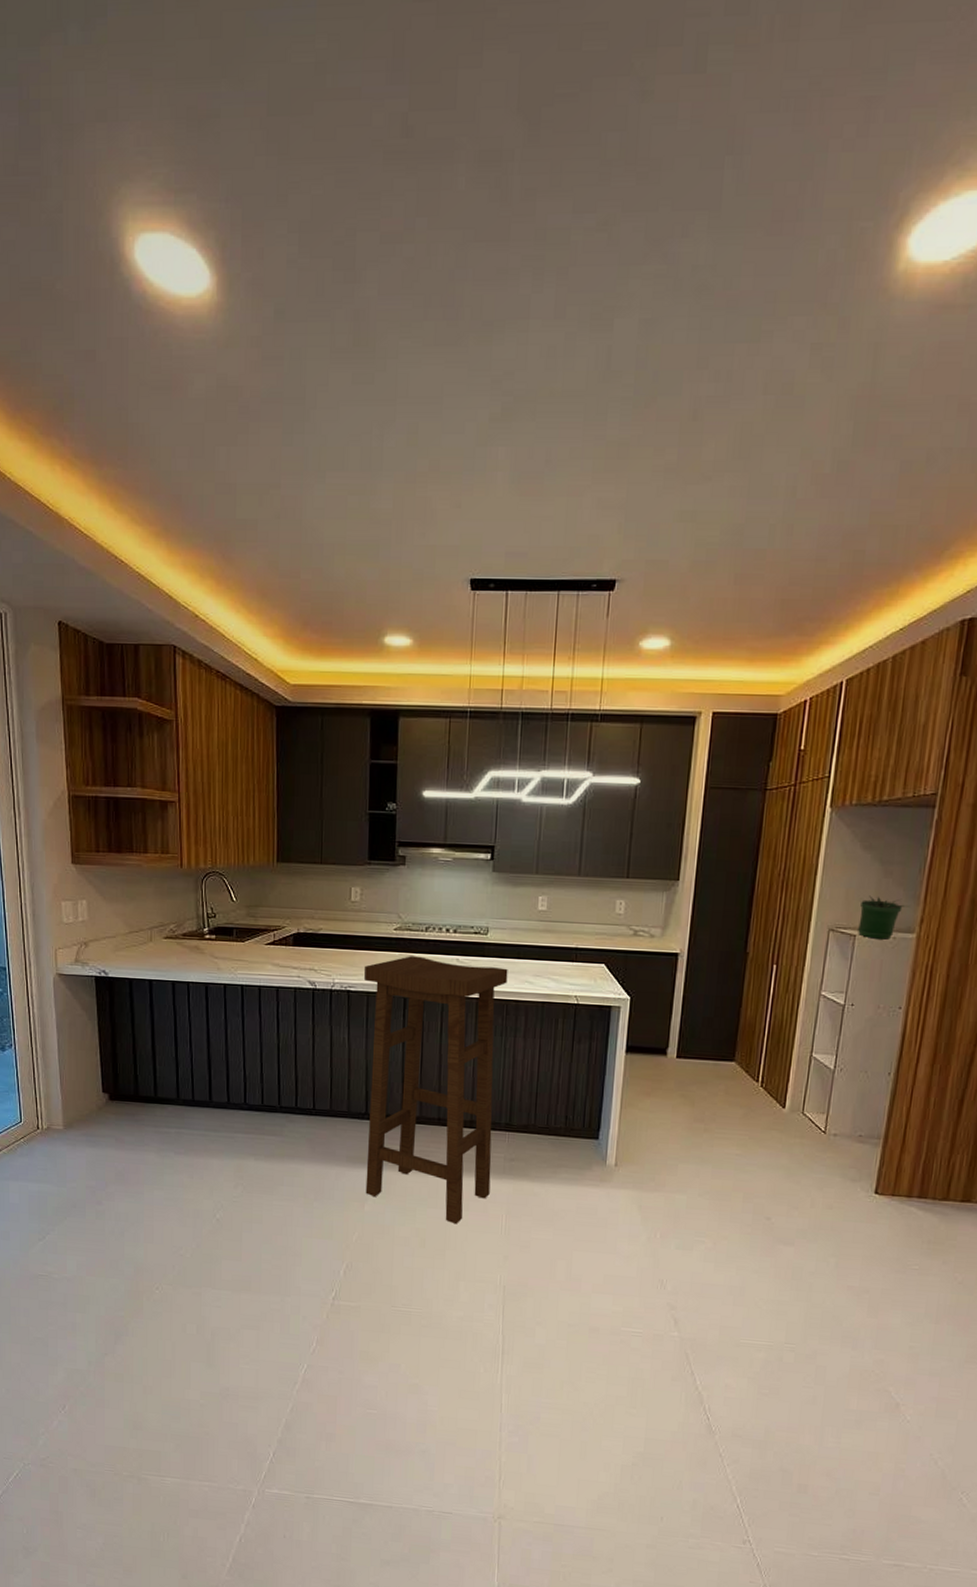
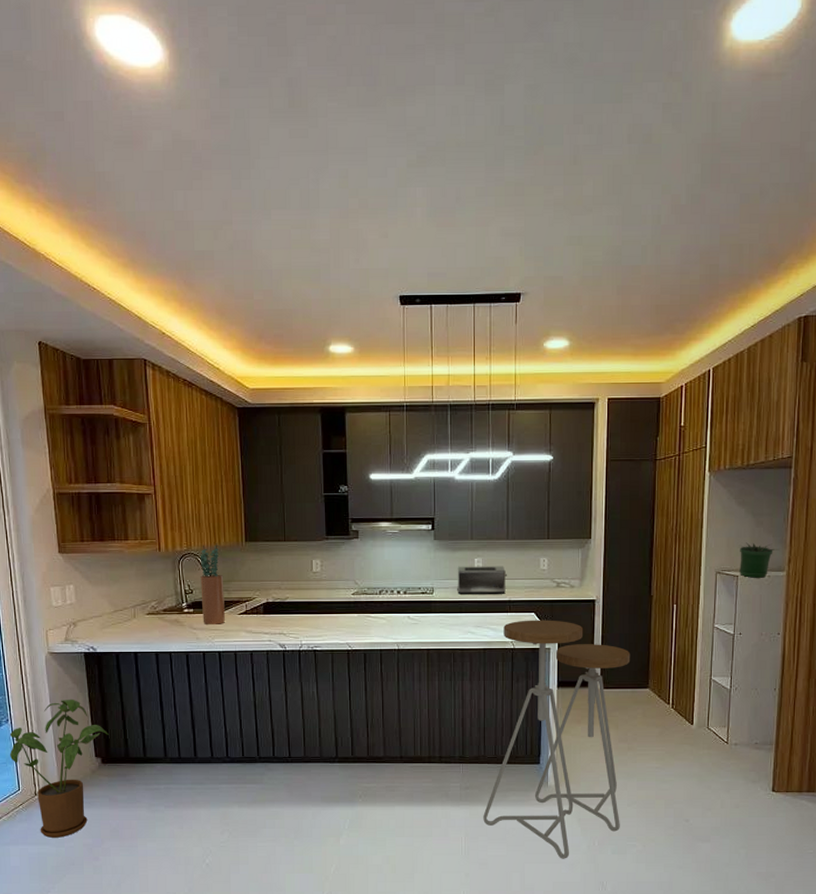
house plant: none [12,1026,118,1177] -> present [9,699,109,838]
vase: none [224,862,251,955] -> present [200,543,225,624]
bar stool: present [363,956,508,1225] -> none [327,616,453,850]
toaster: none [516,904,577,940] -> present [457,566,508,594]
bar stool: none [528,971,716,1250] -> present [483,620,631,859]

